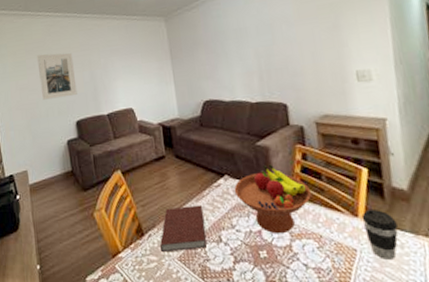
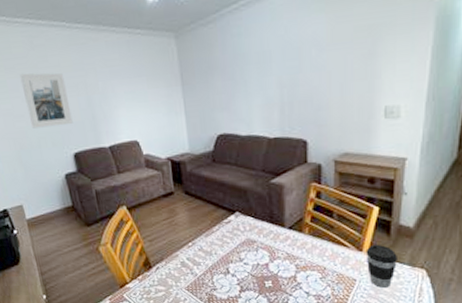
notebook: present [159,205,207,253] -> none [167,240,214,283]
fruit bowl: present [234,164,311,234] -> none [244,201,320,267]

